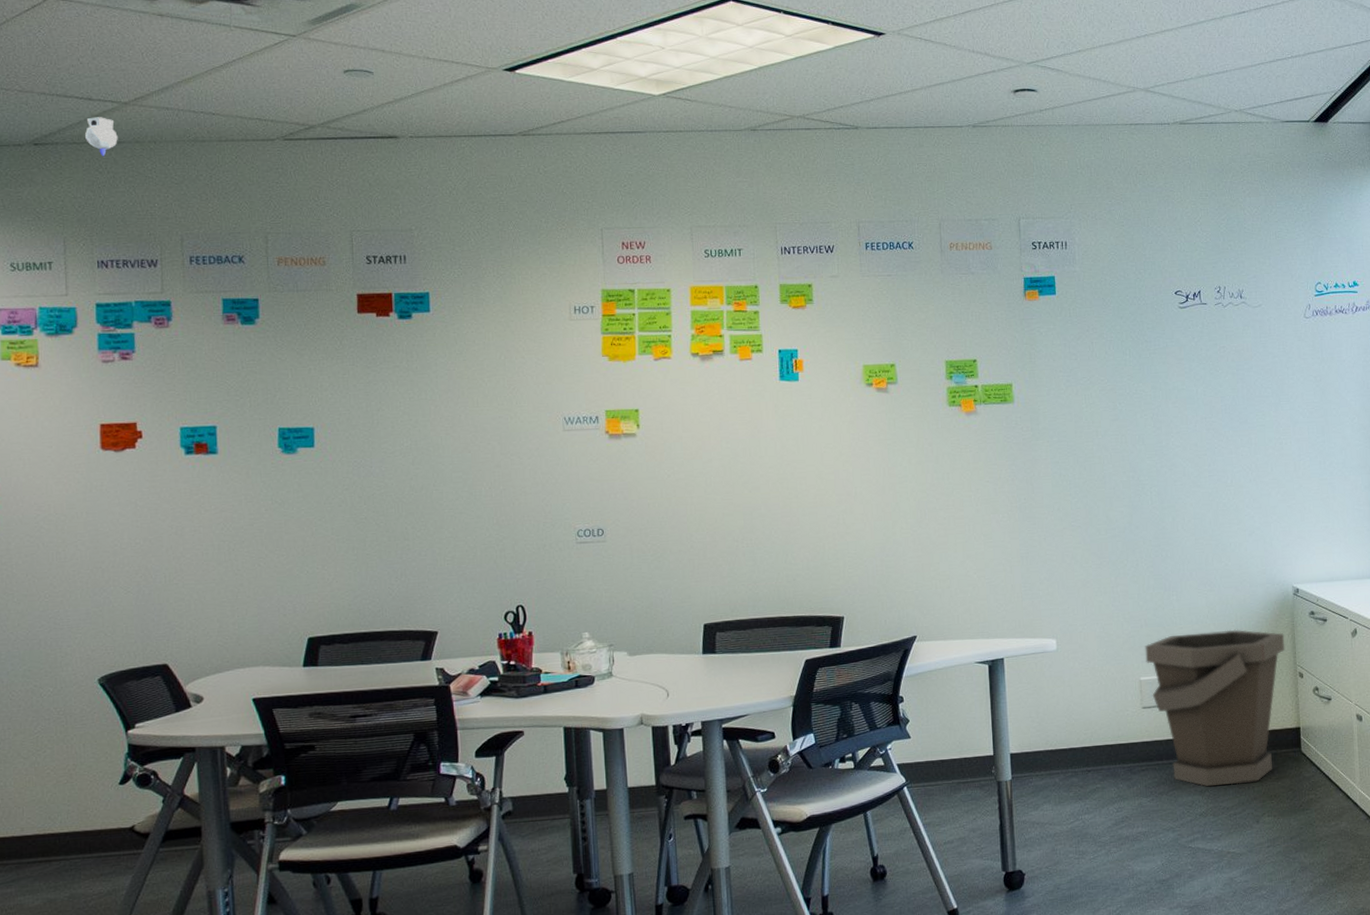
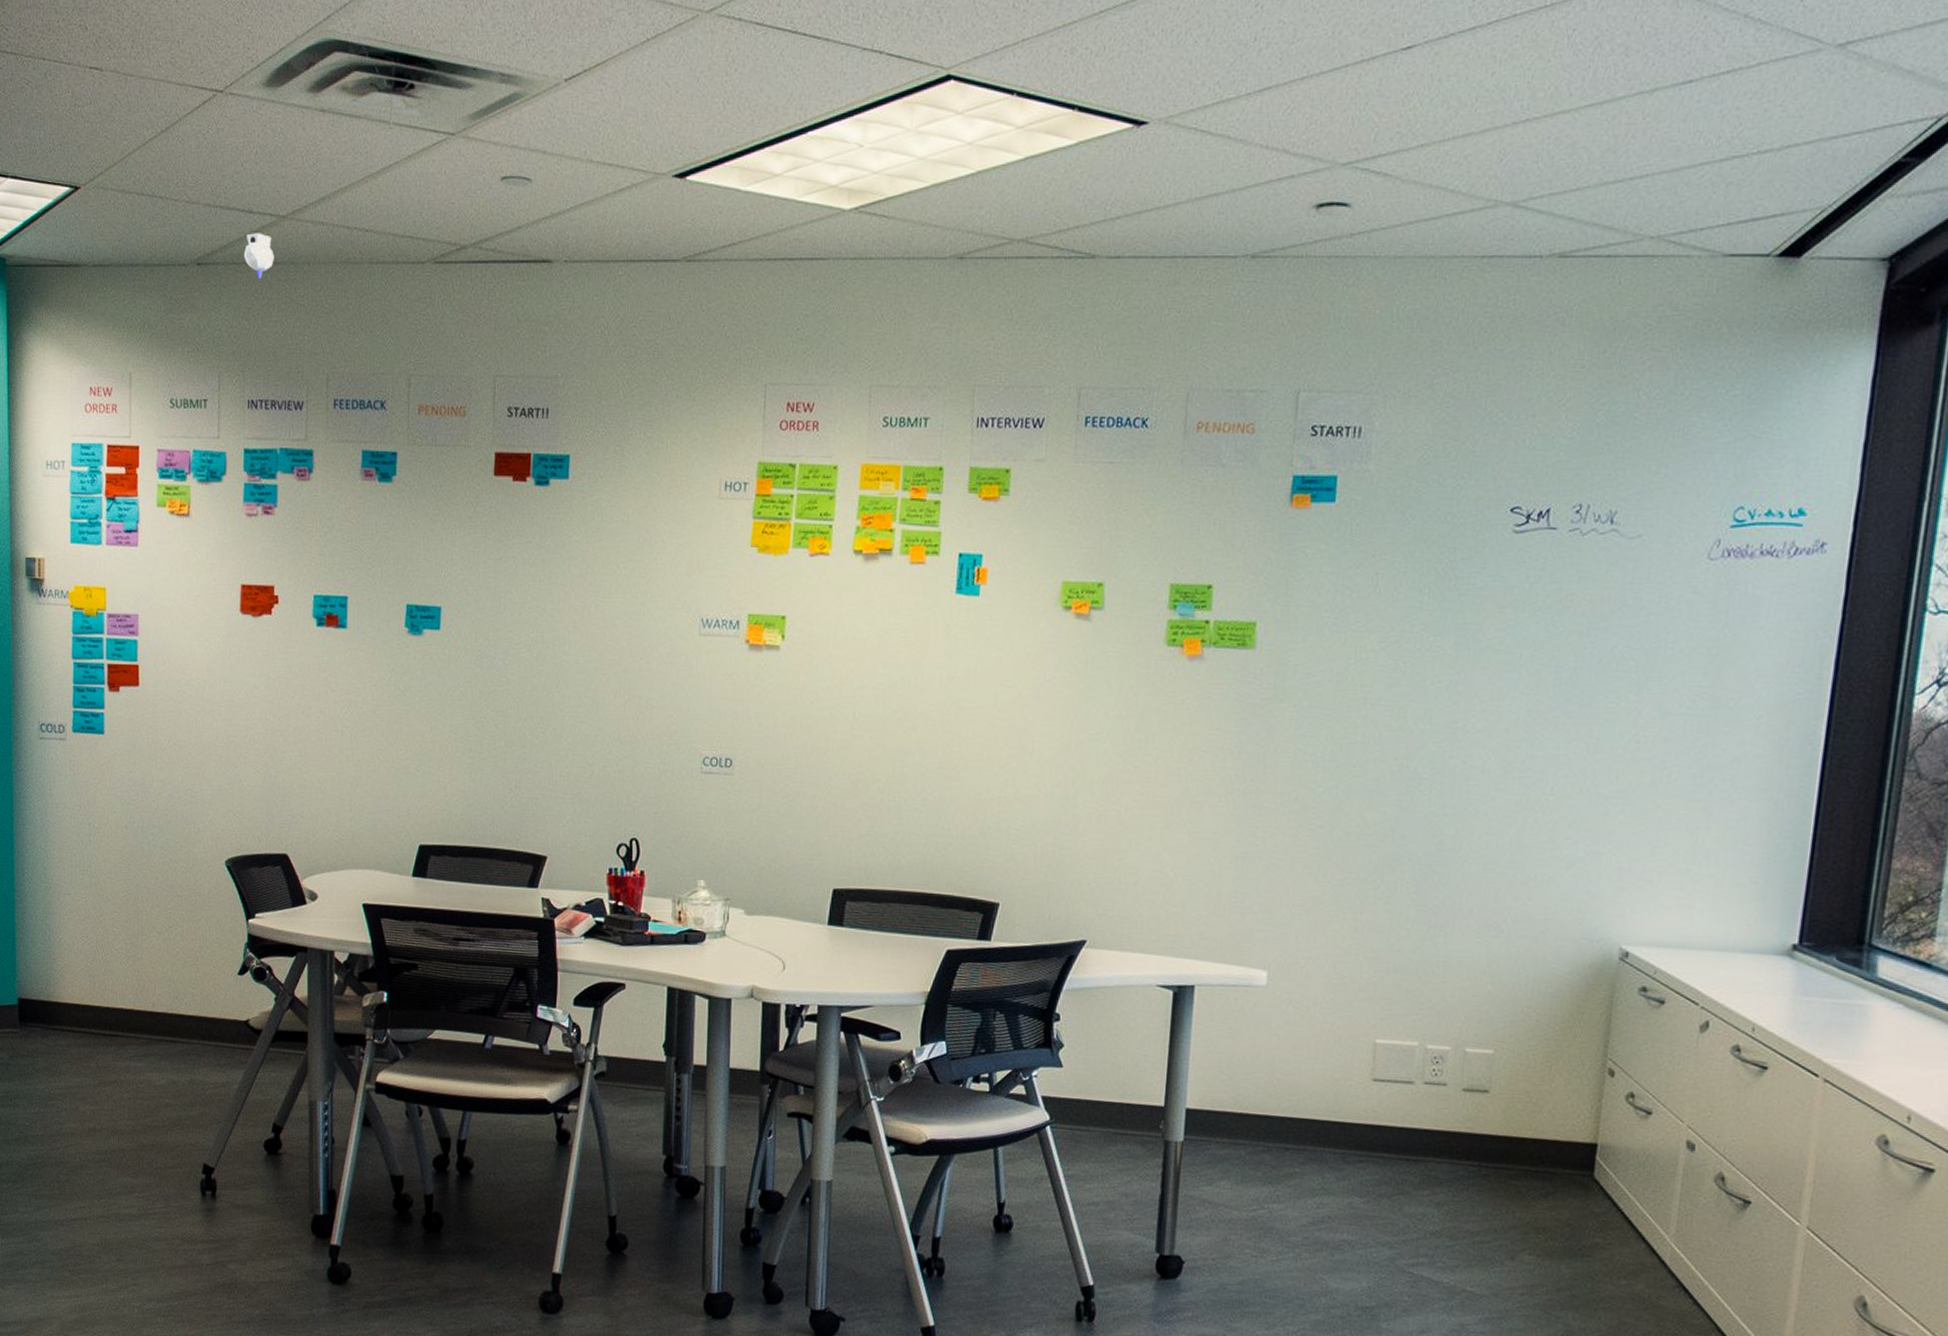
bucket: present [1145,629,1285,786] -> none [1387,990,1596,1206]

